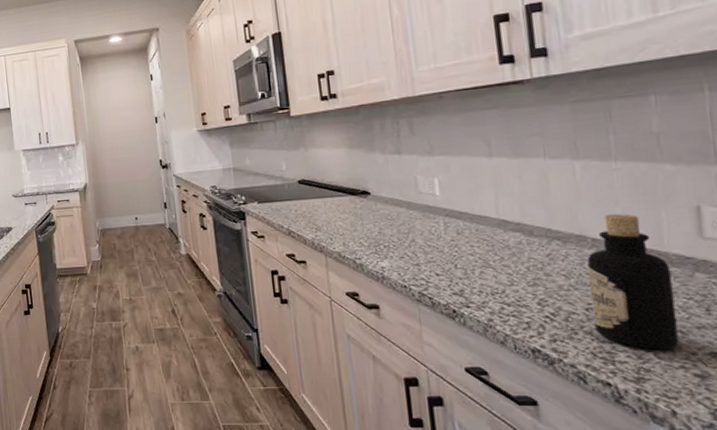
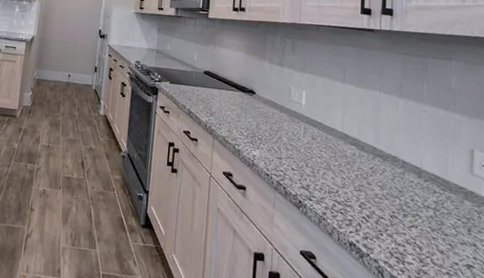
bottle: present [587,214,679,350] -> none [395,144,449,258]

